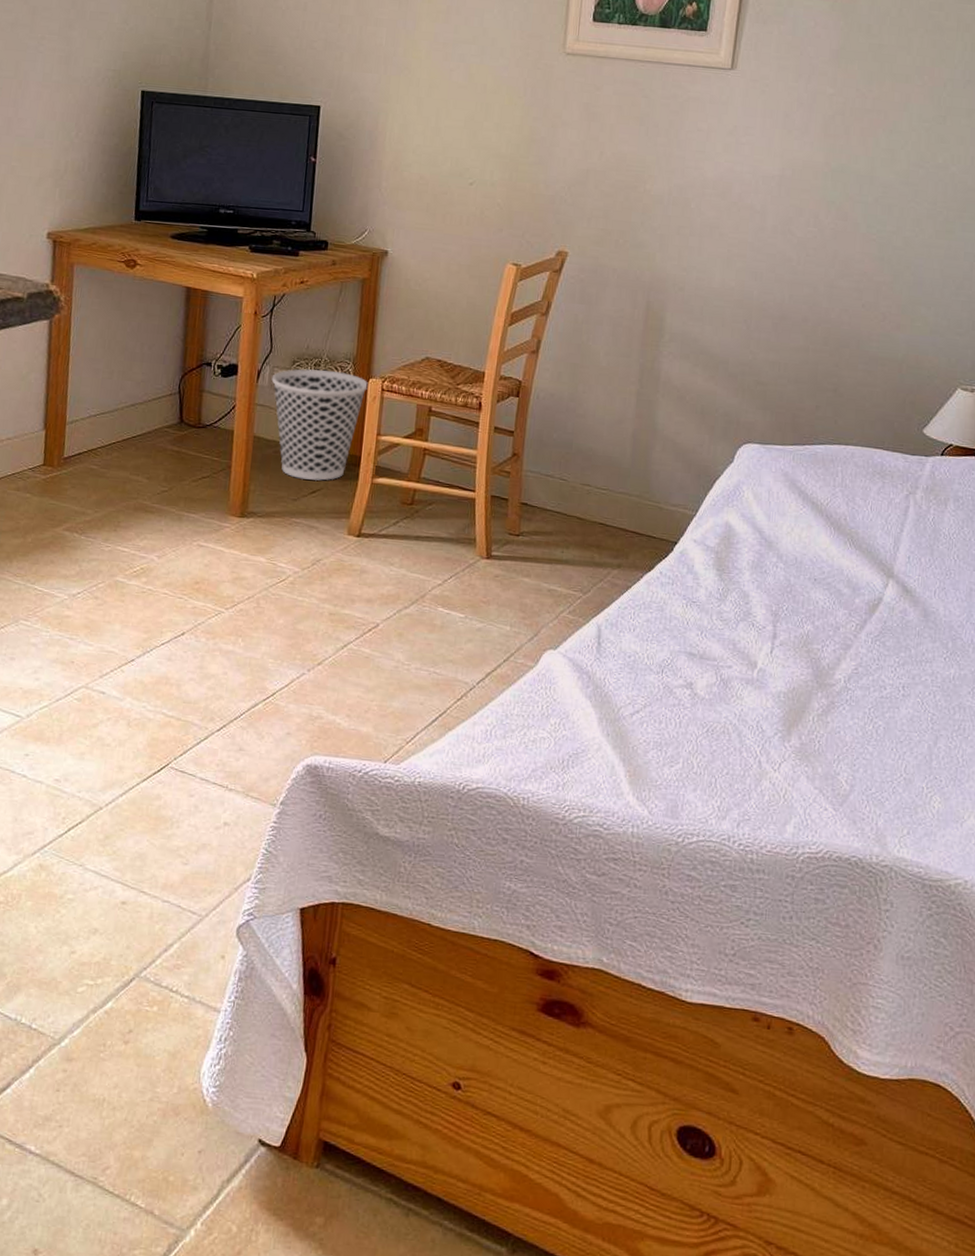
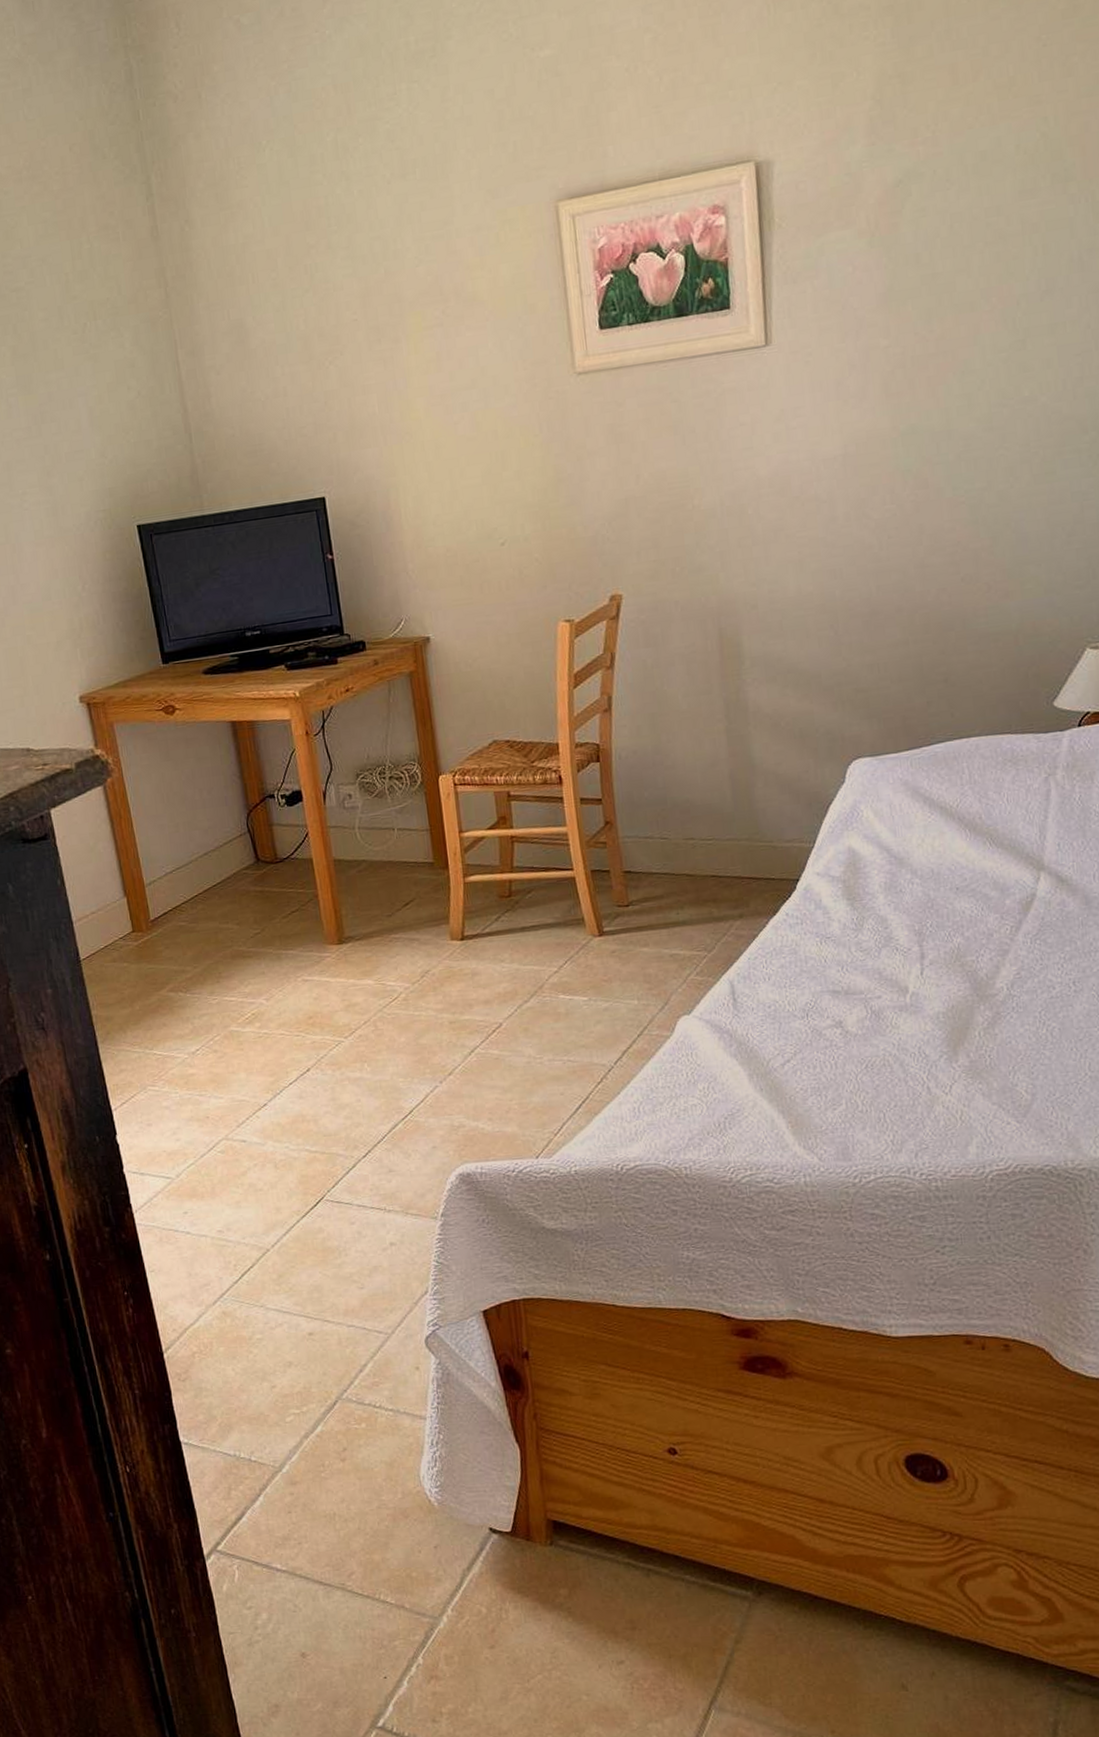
wastebasket: present [271,369,368,481] -> none [338,775,439,894]

